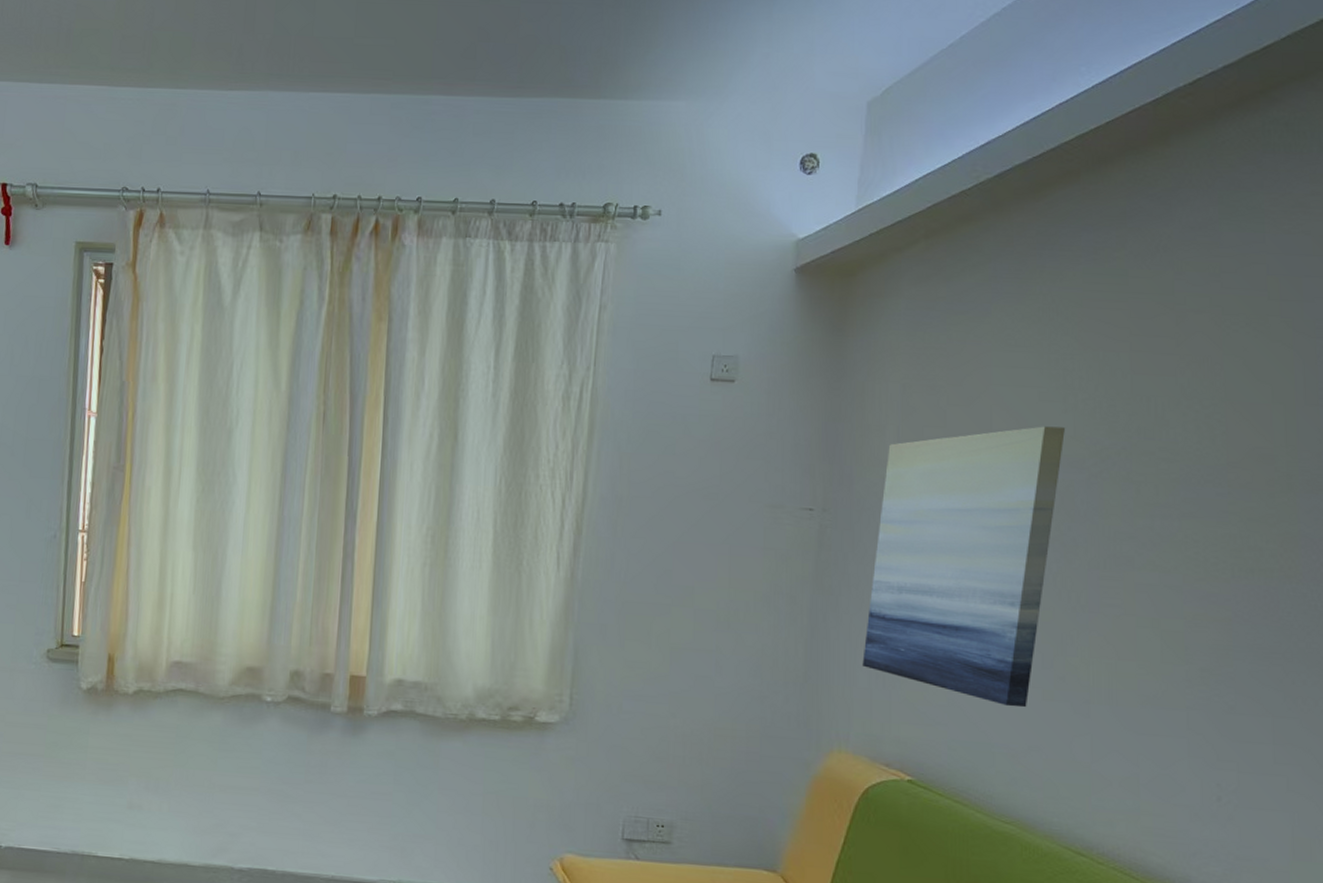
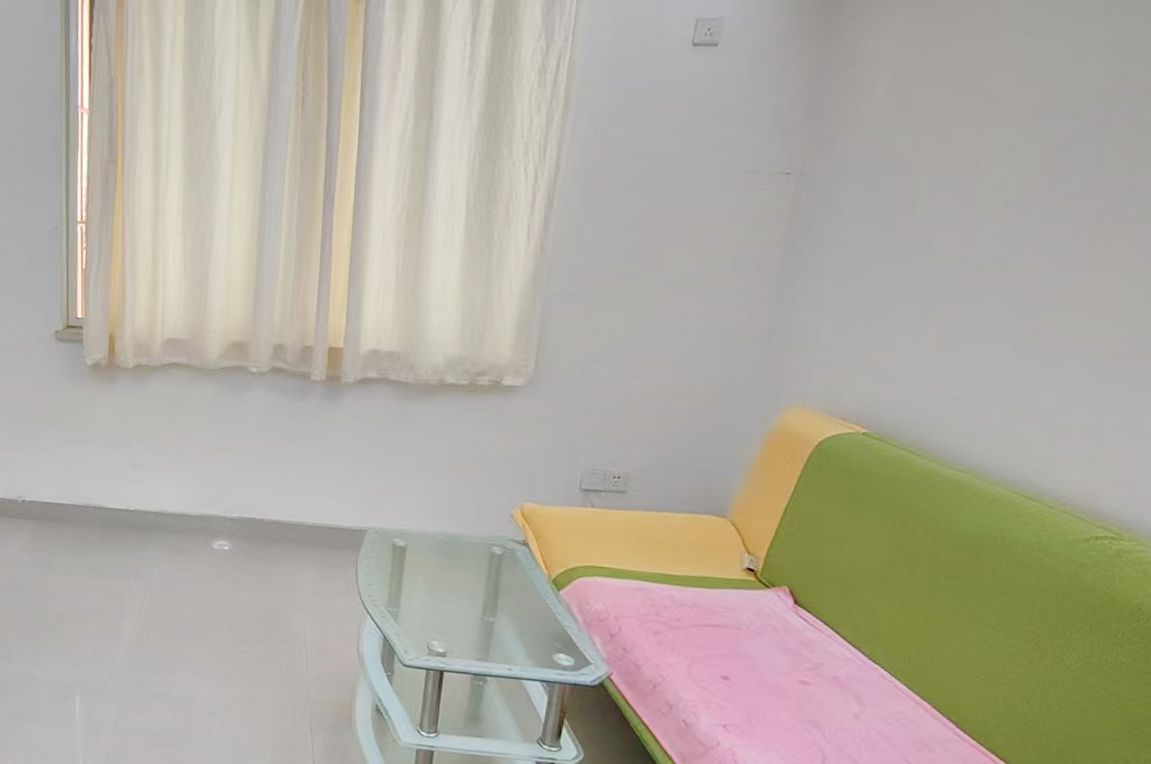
wall art: present [862,426,1065,708] -> none [827,75,1072,362]

